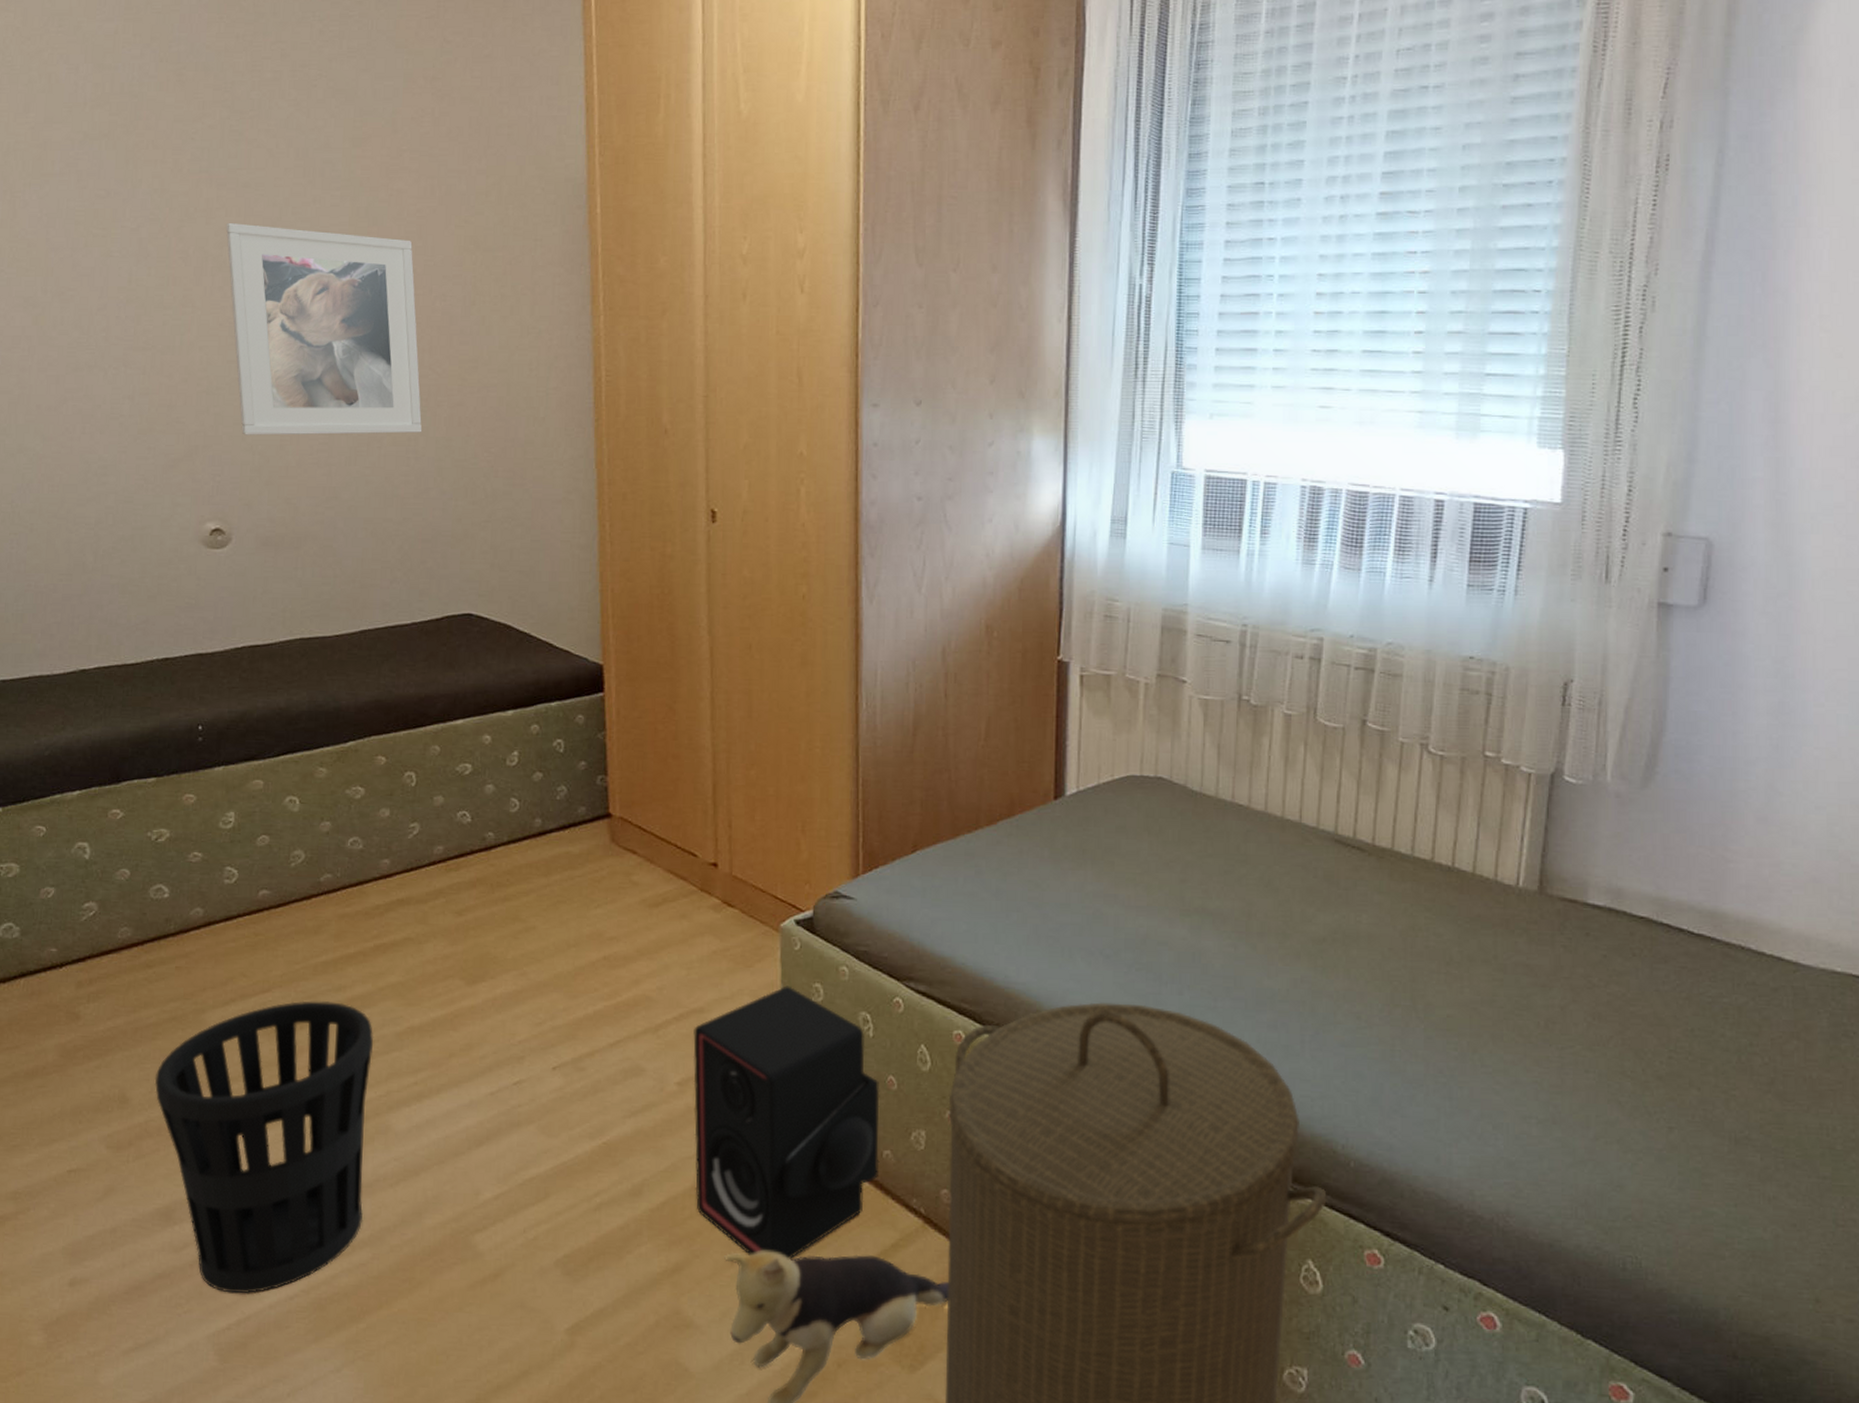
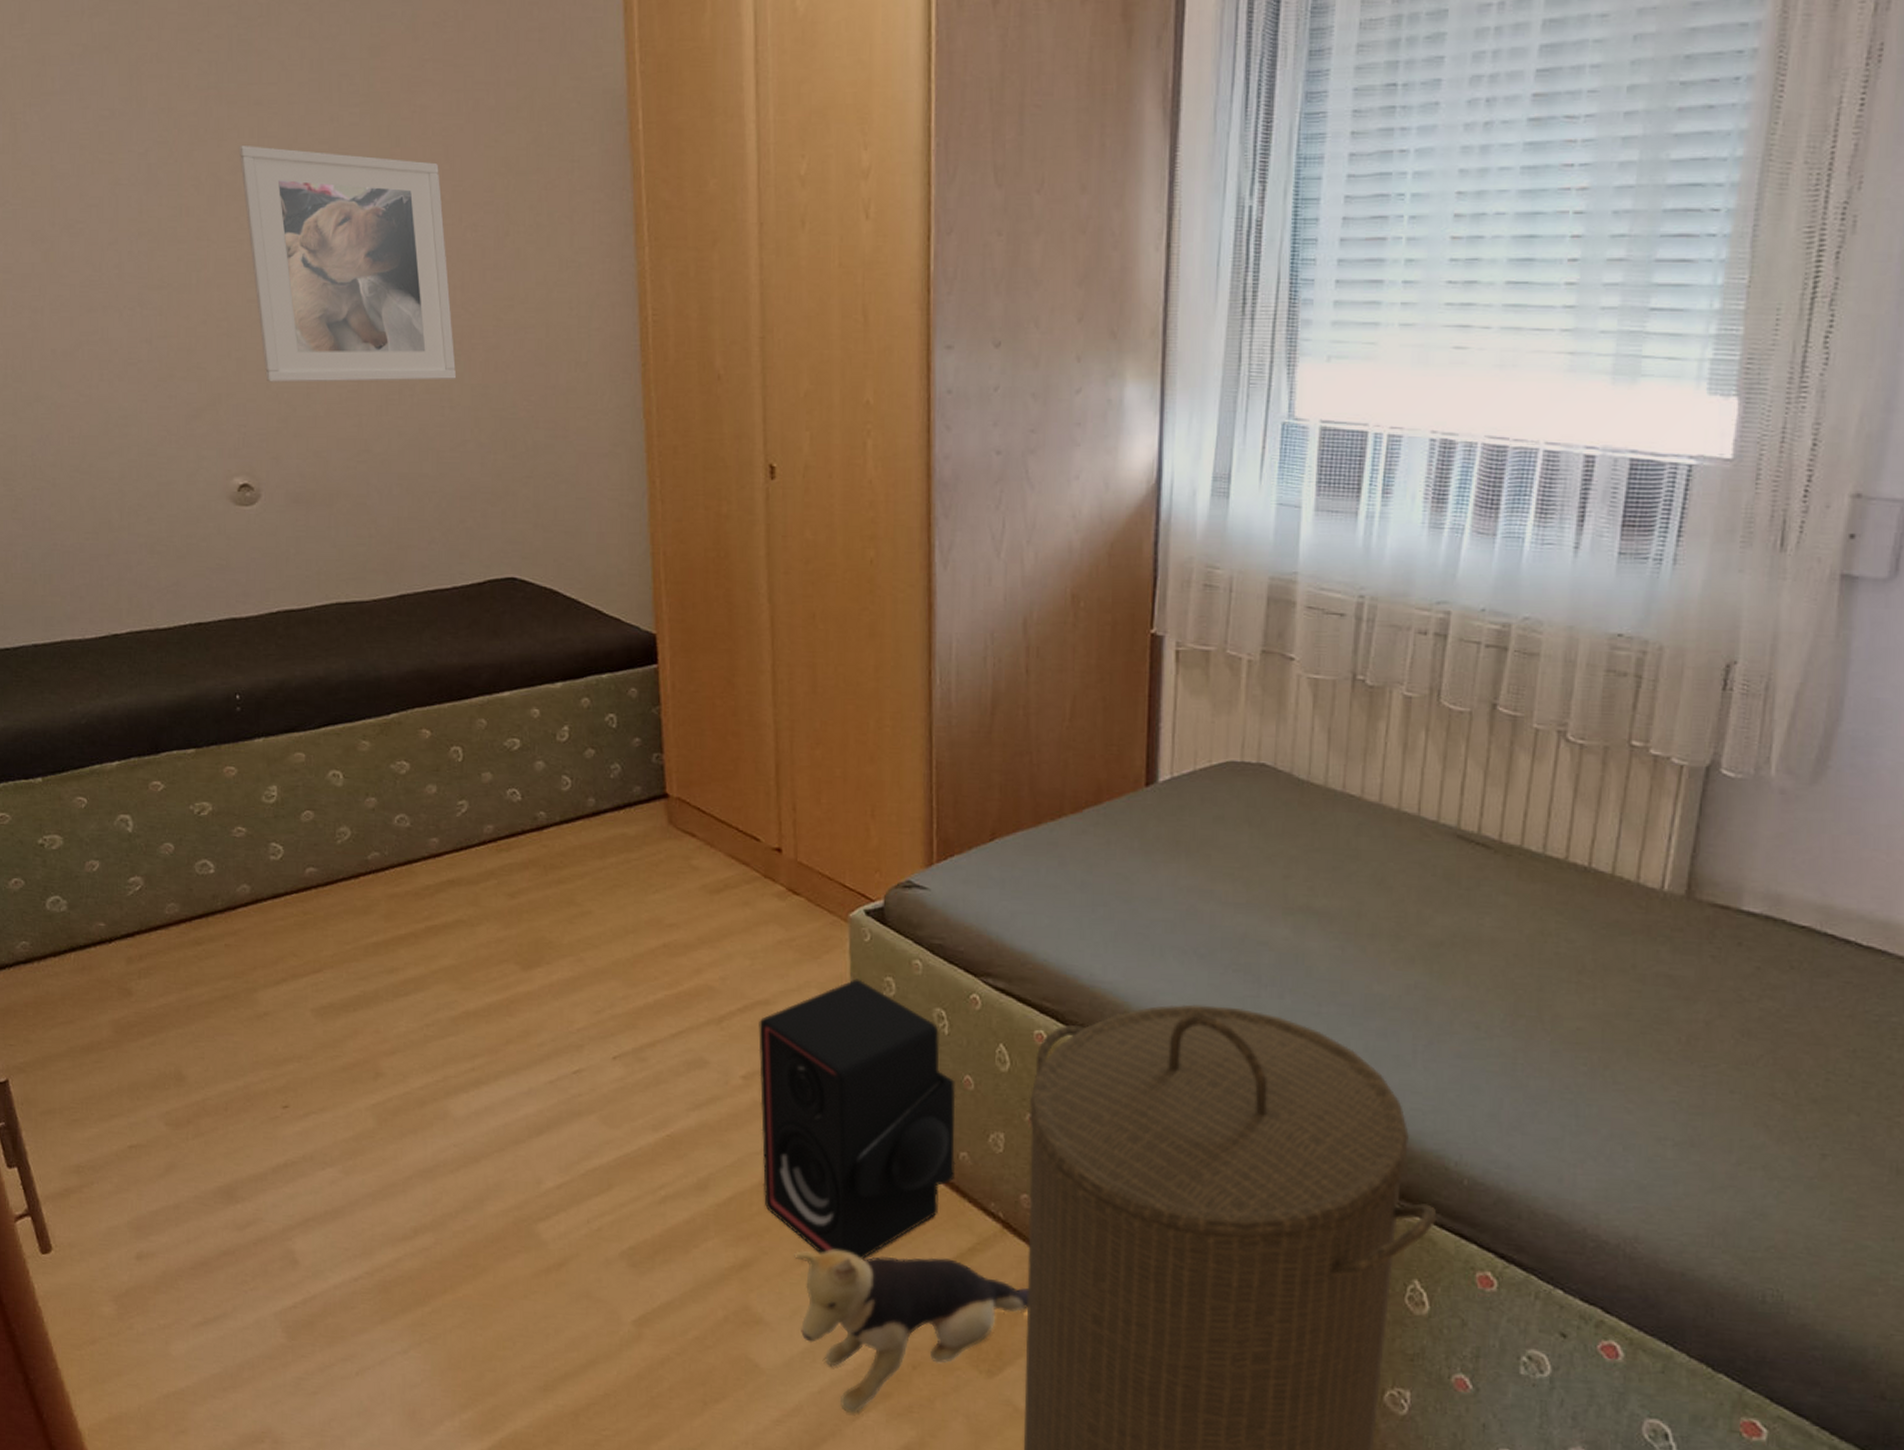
wastebasket: present [154,1000,374,1294] -> none [209,982,429,1274]

